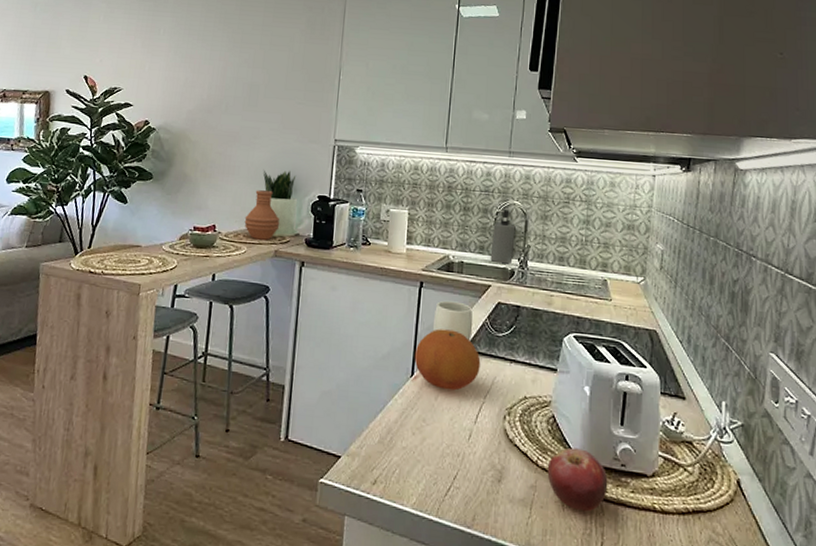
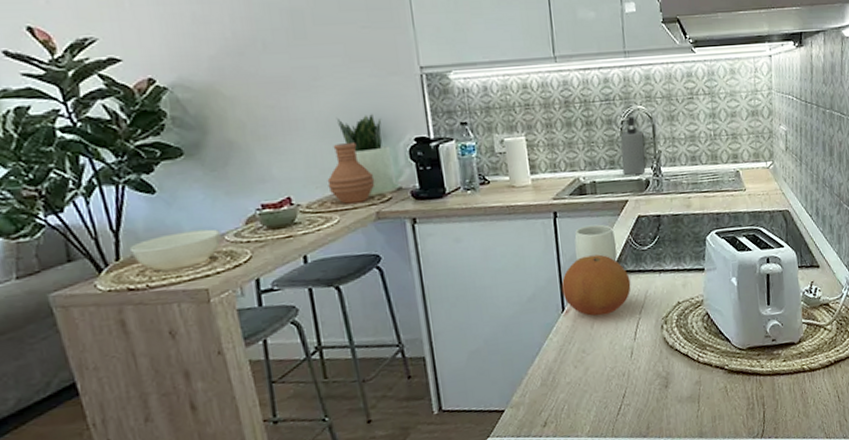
bowl: none [98,236,161,266] -> present [129,229,221,273]
fruit: present [547,447,608,512] -> none [708,335,763,391]

